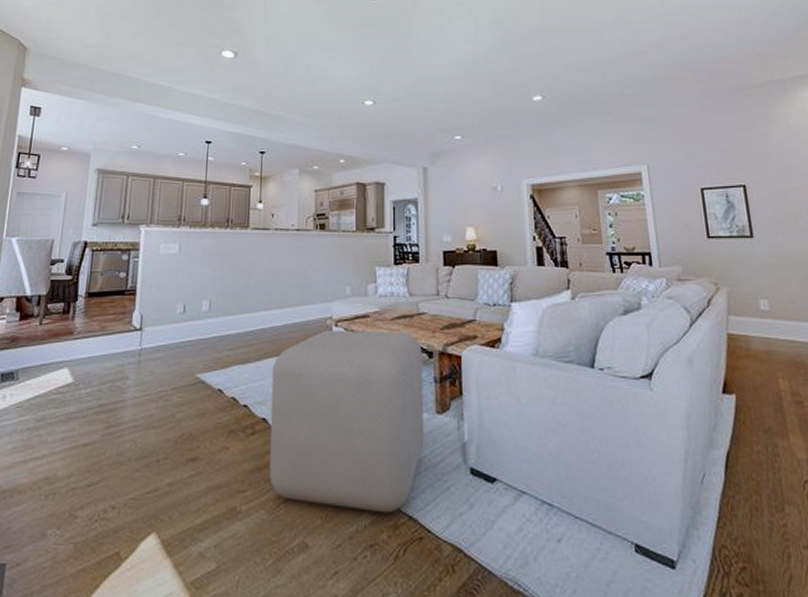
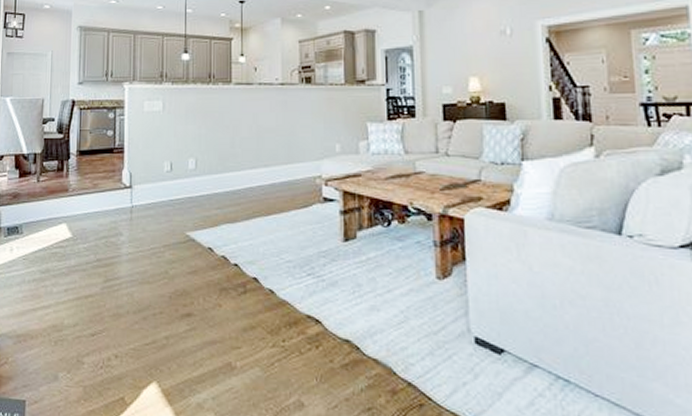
cube: present [269,330,424,514] -> none [261,189,423,379]

